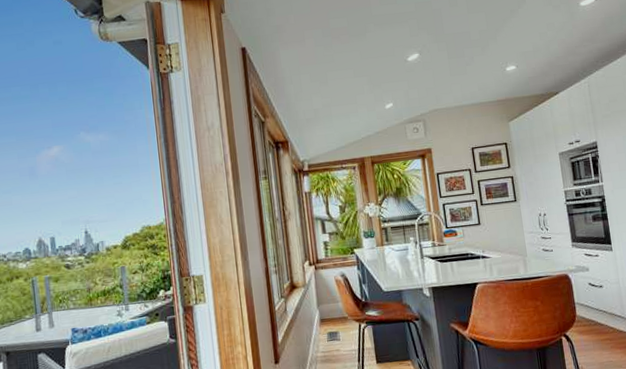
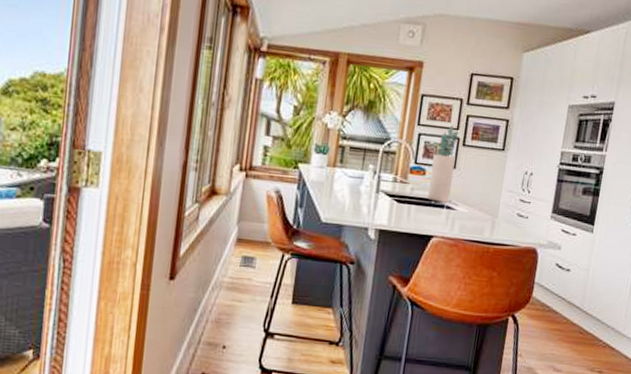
vase: none [459,190,483,255] -> present [427,124,459,203]

